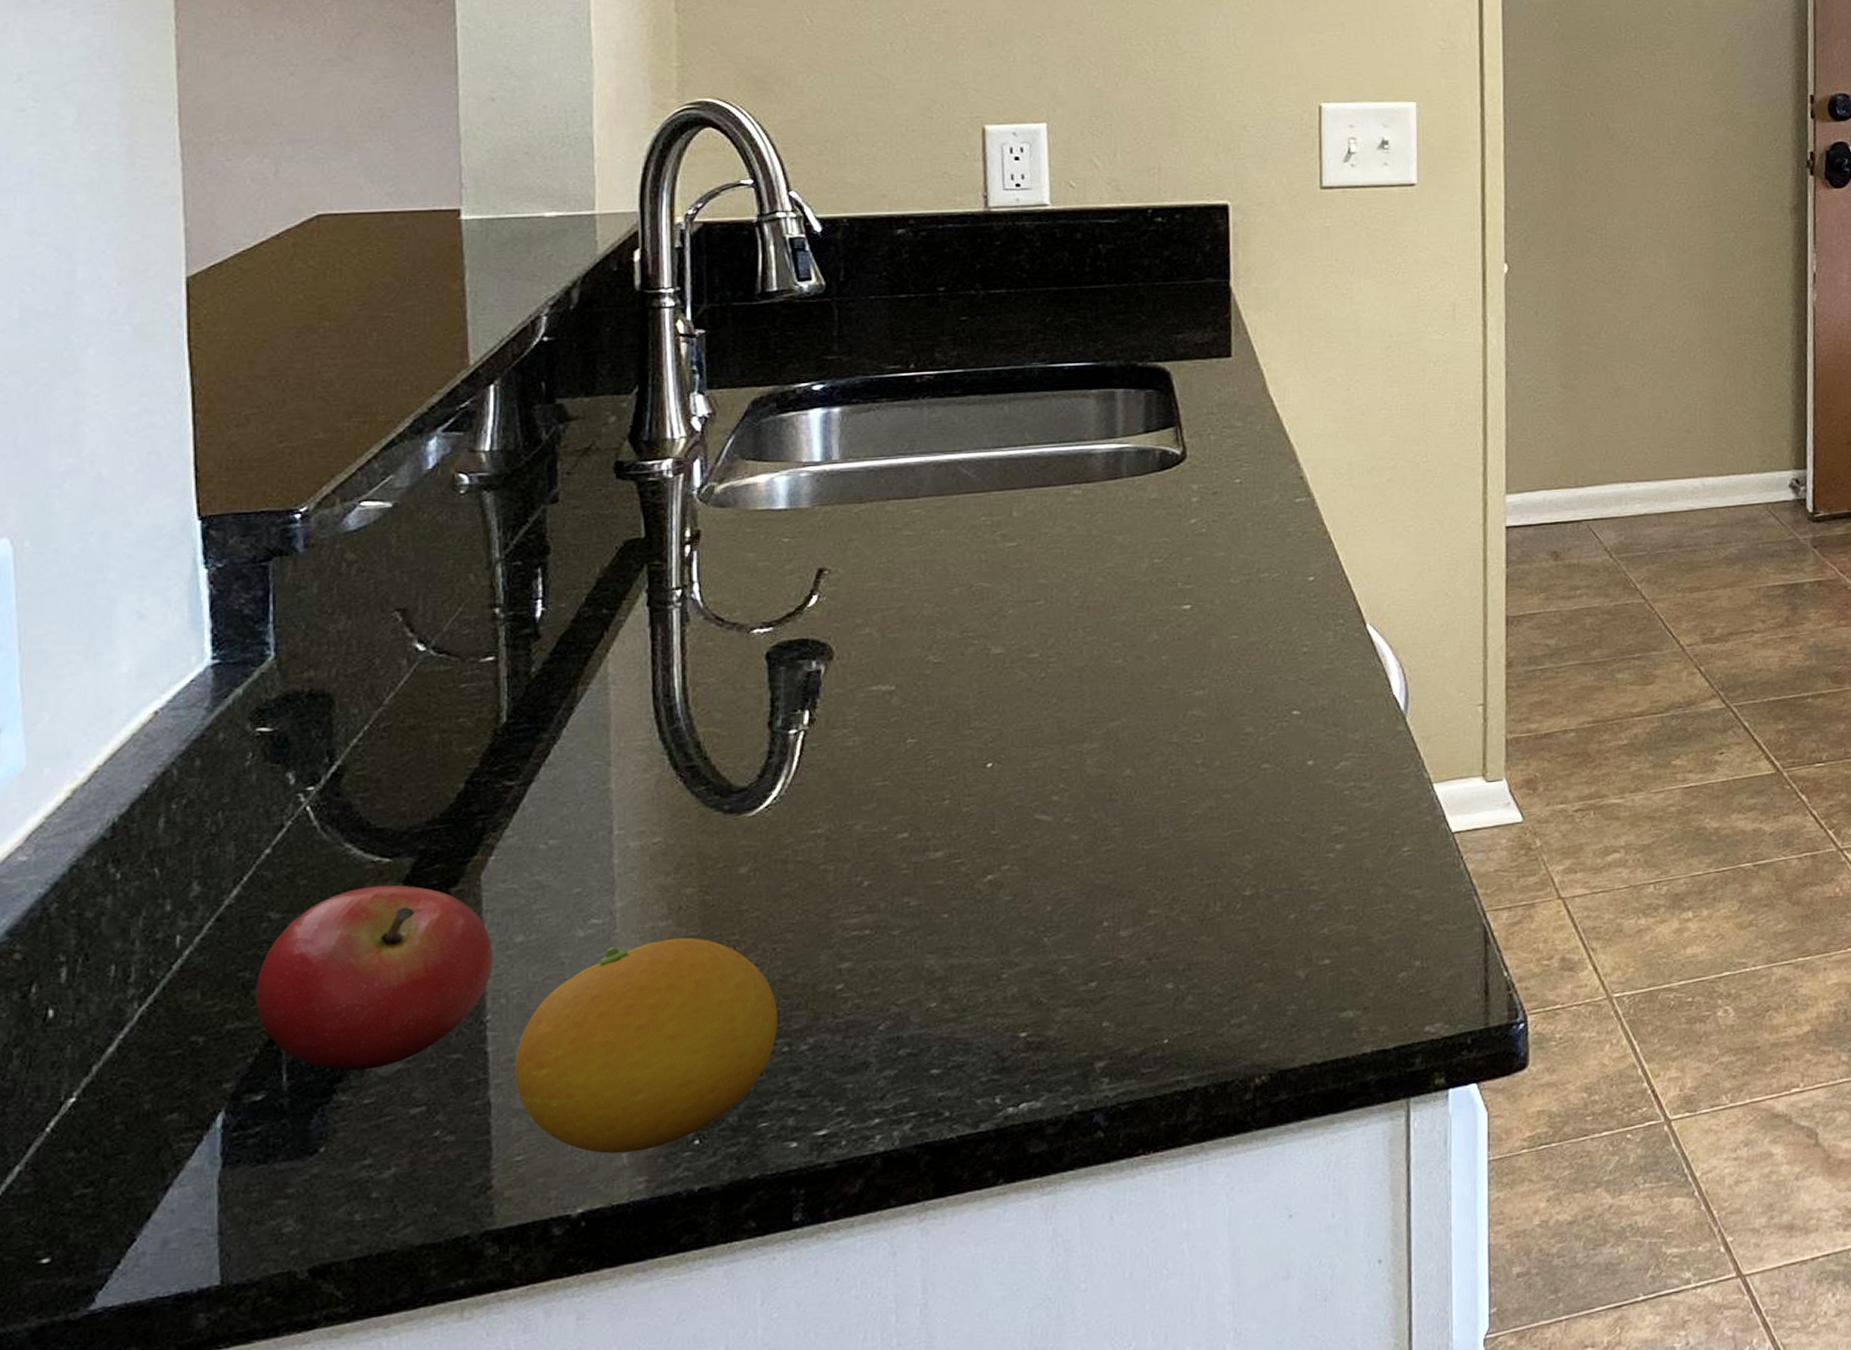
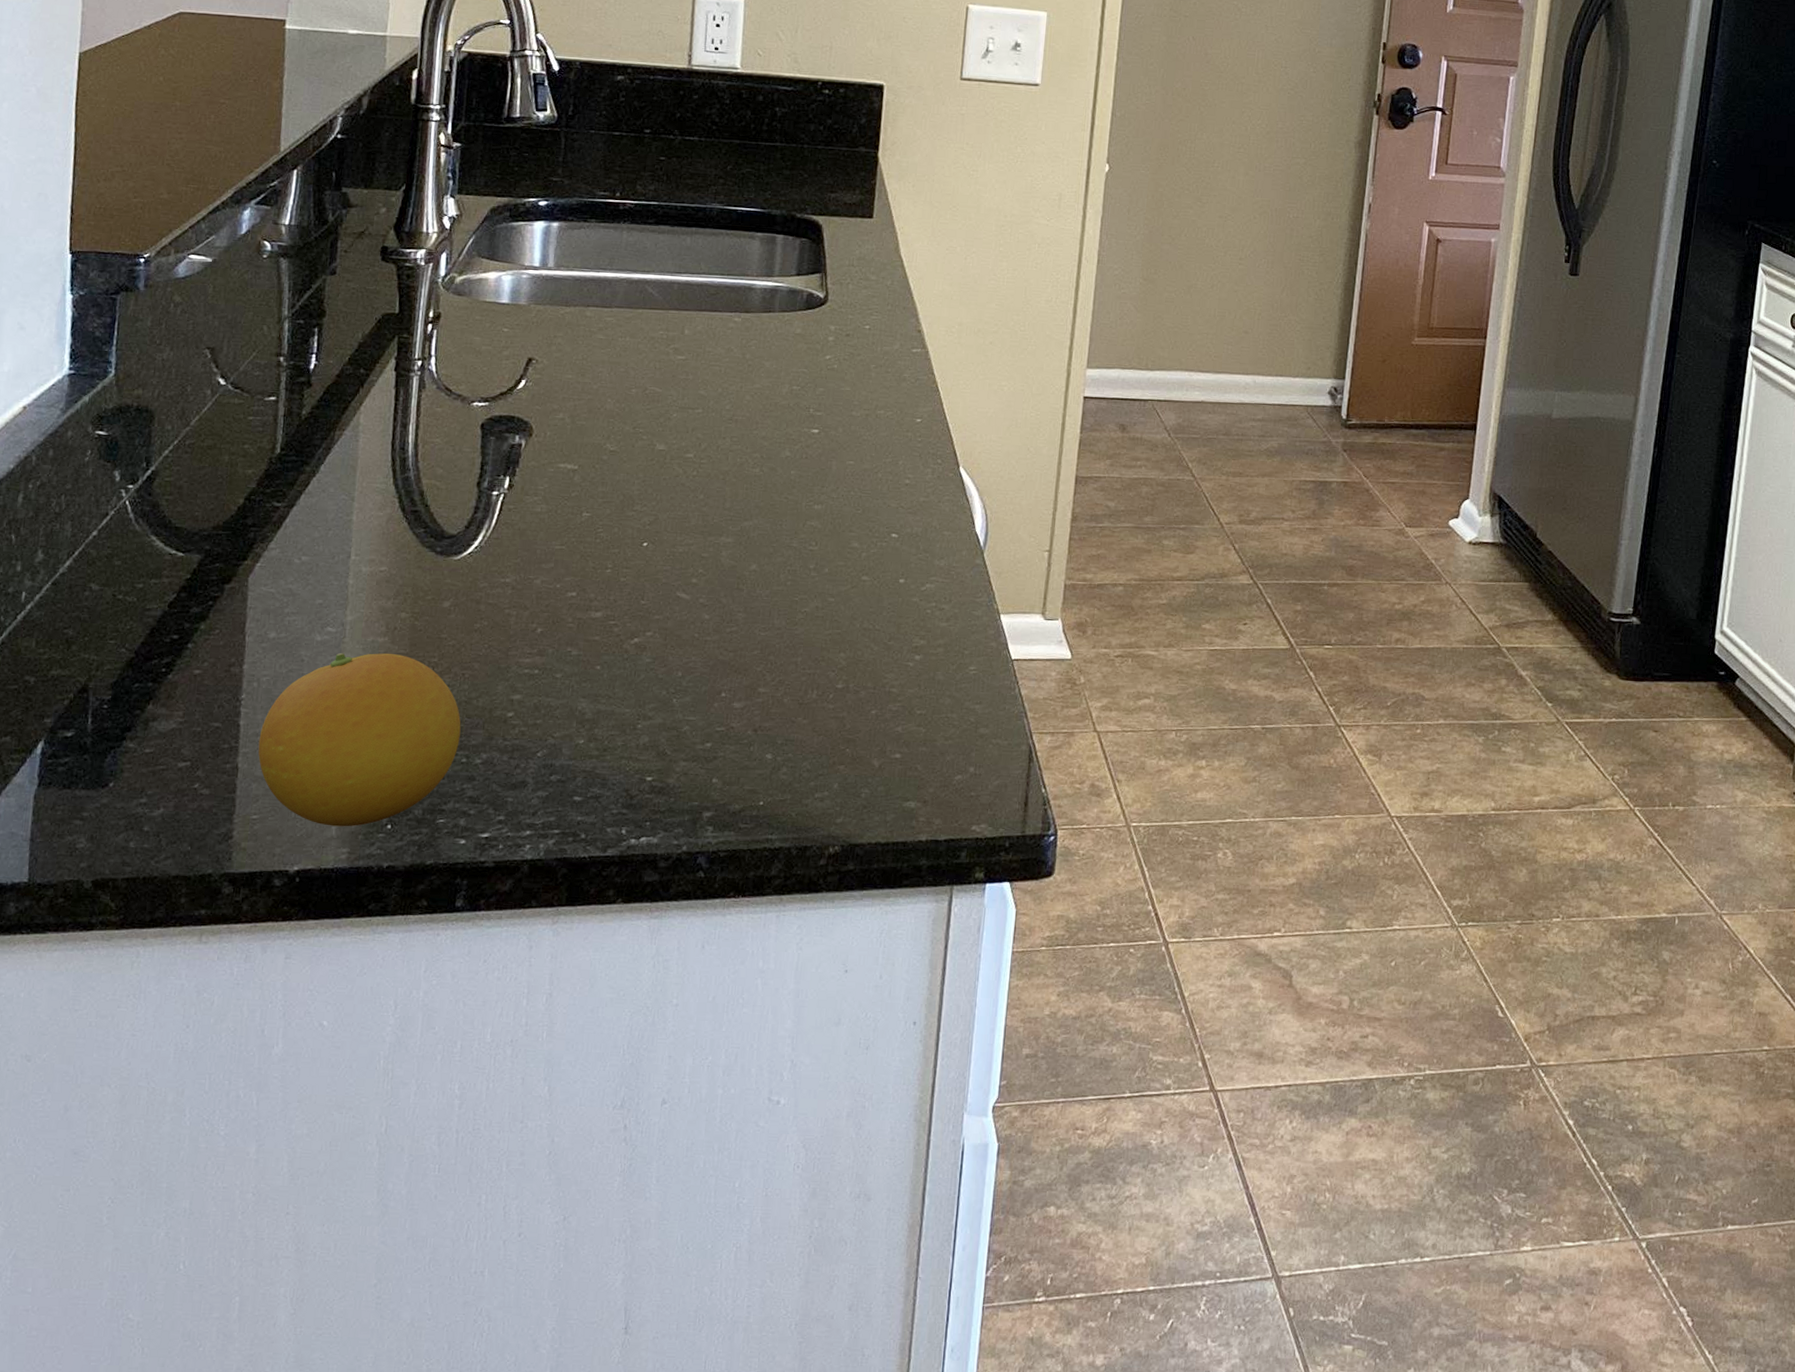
fruit: present [255,884,493,1071] -> none [74,574,252,724]

